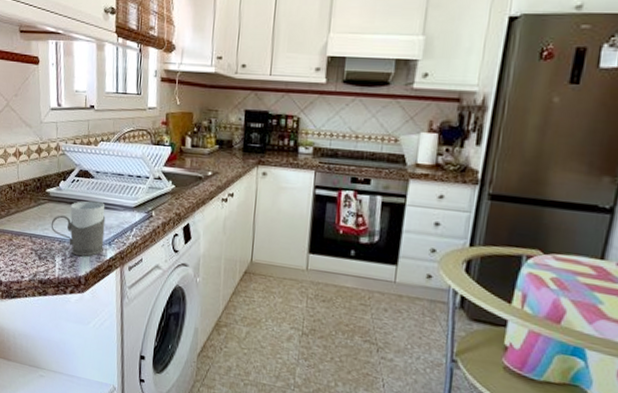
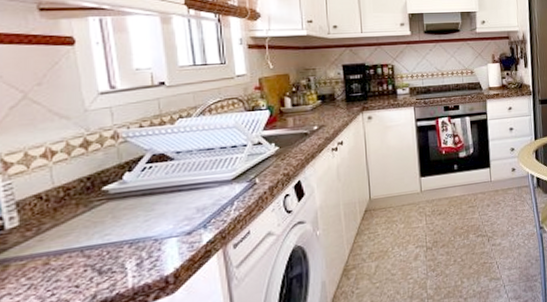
mug: present [51,200,106,257] -> none [114,184,196,254]

